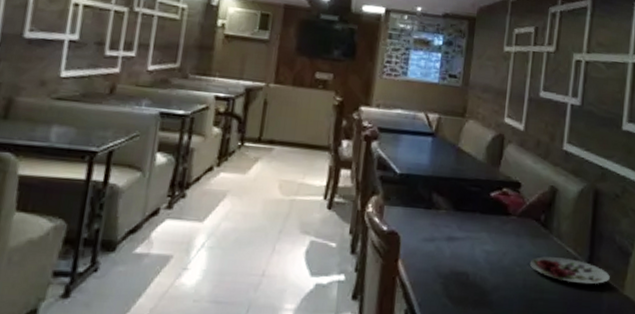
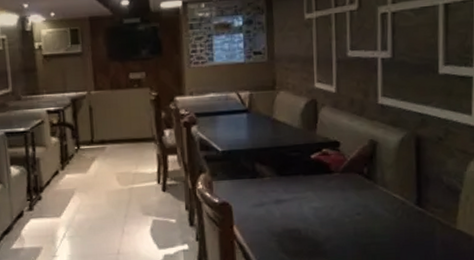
plate: present [529,256,610,285] -> none [358,203,441,226]

